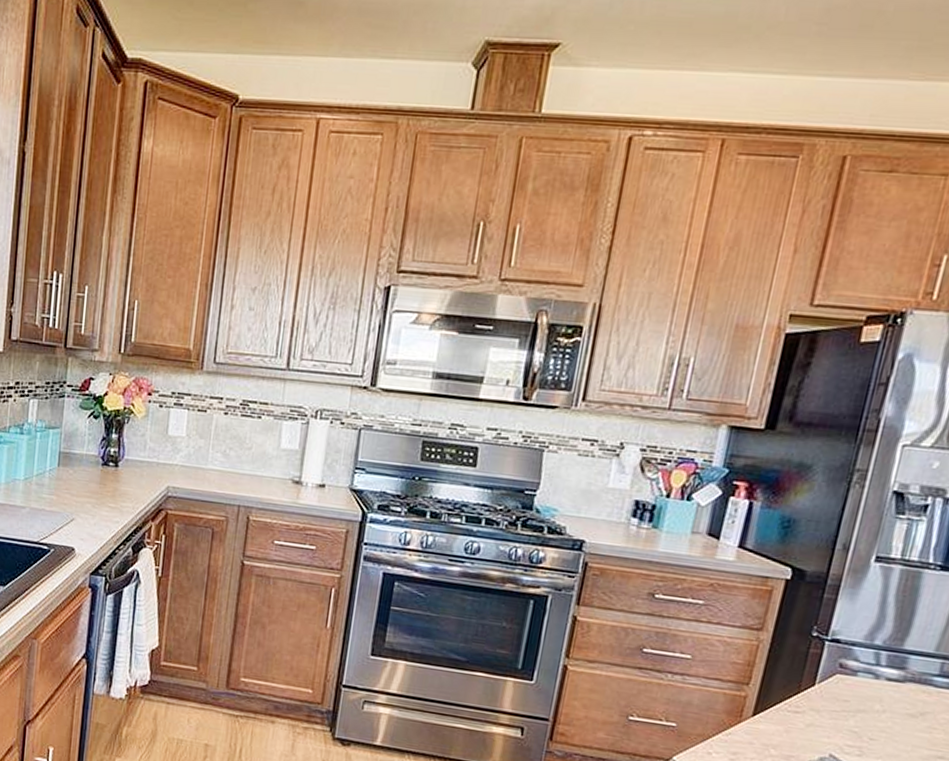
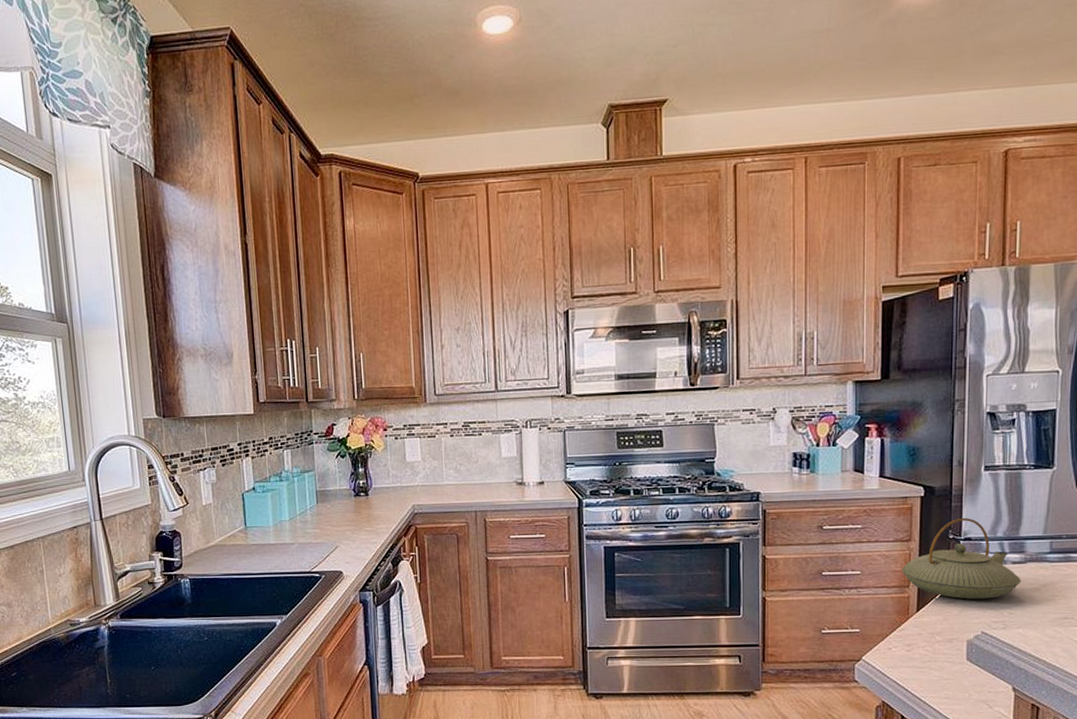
teapot: none [743,613,894,718] -> present [901,518,1021,599]

